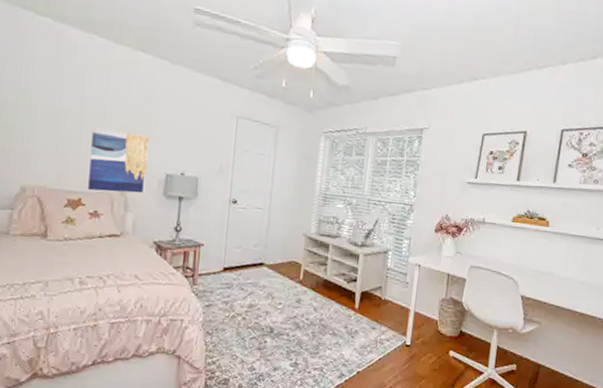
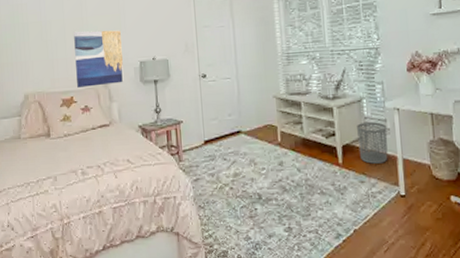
waste bin: none [376,273,406,314] -> present [357,122,388,164]

